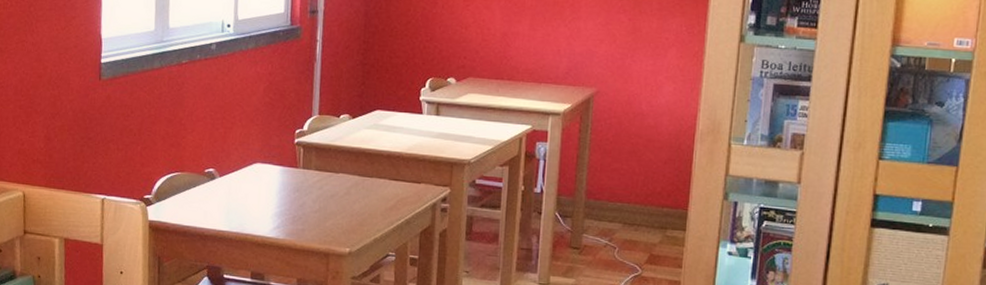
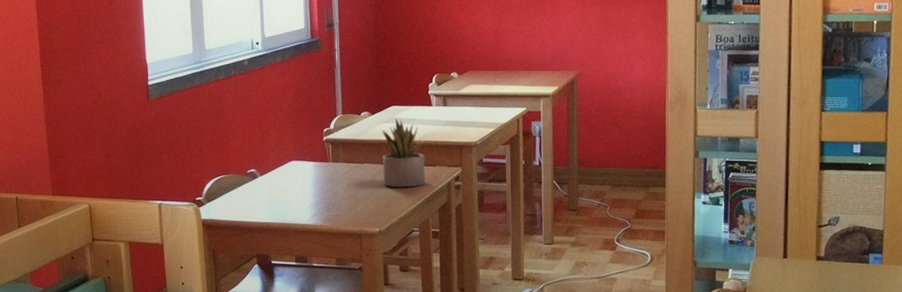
succulent plant: none [358,125,409,206] -> present [382,118,425,188]

